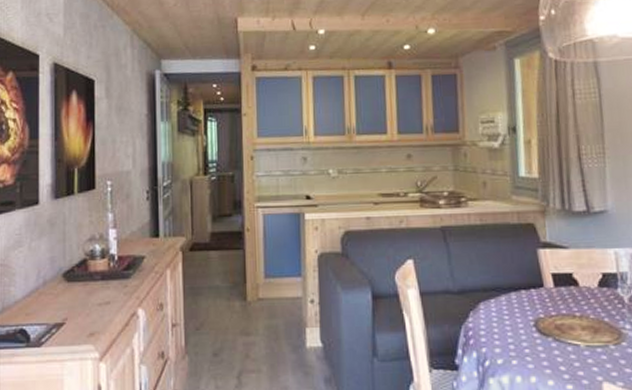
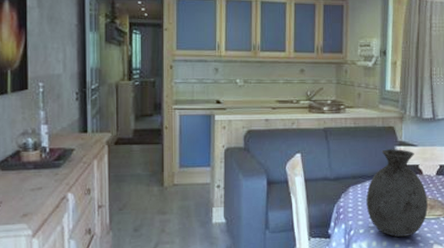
vase: none [503,252,591,372] -> present [366,149,428,238]

